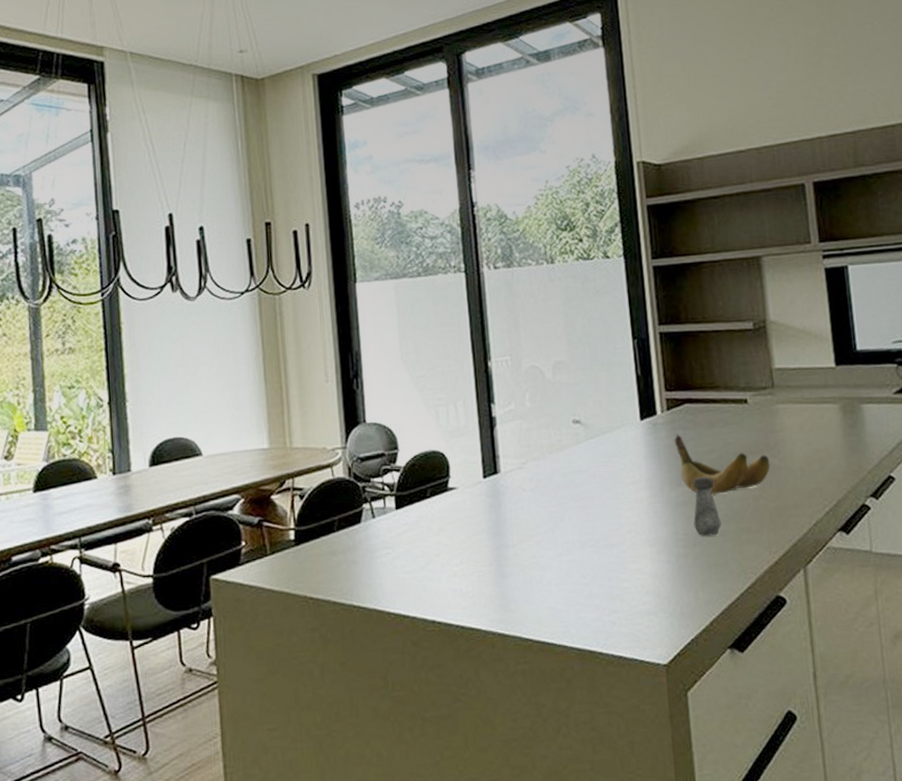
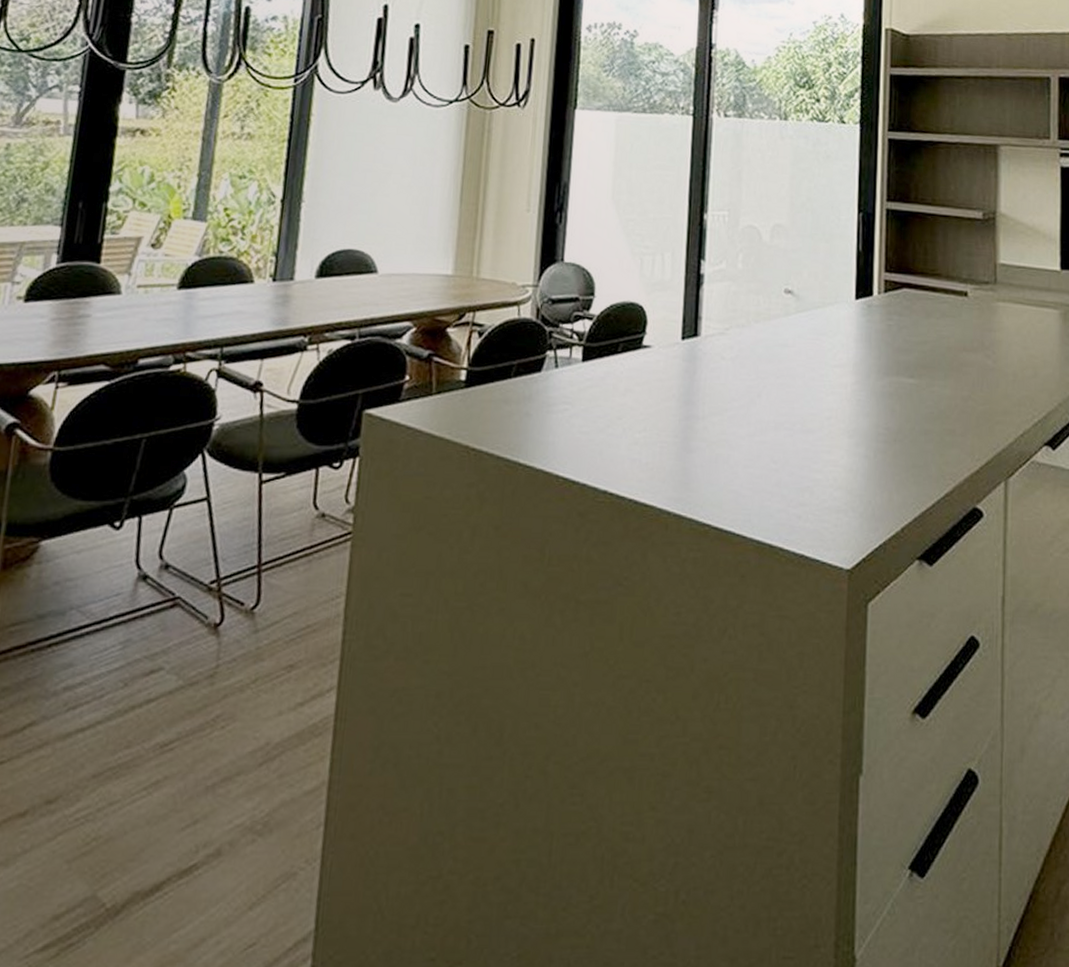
banana: present [674,434,770,495] -> none [887,319,983,390]
salt shaker: present [693,477,722,536] -> none [897,369,926,434]

